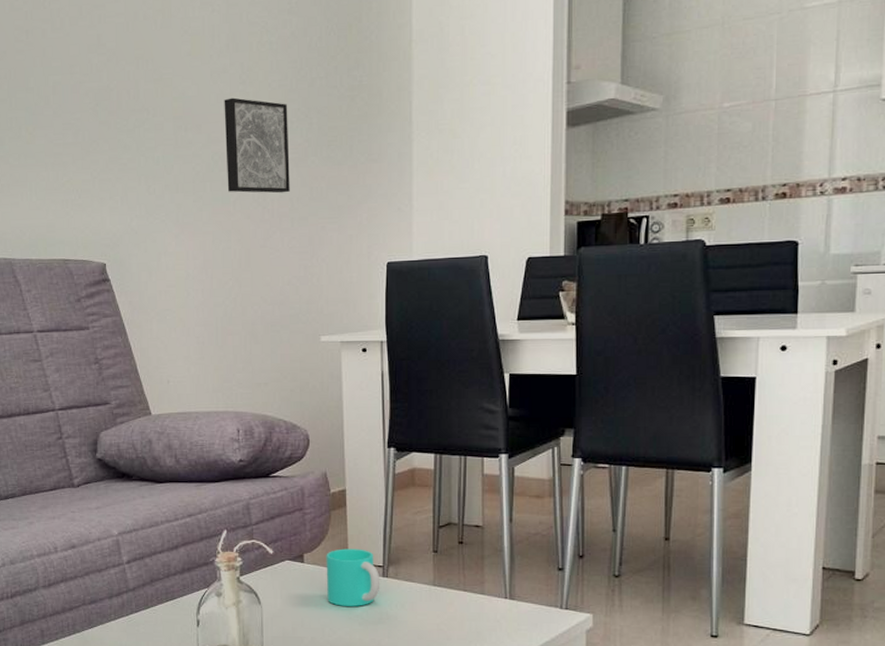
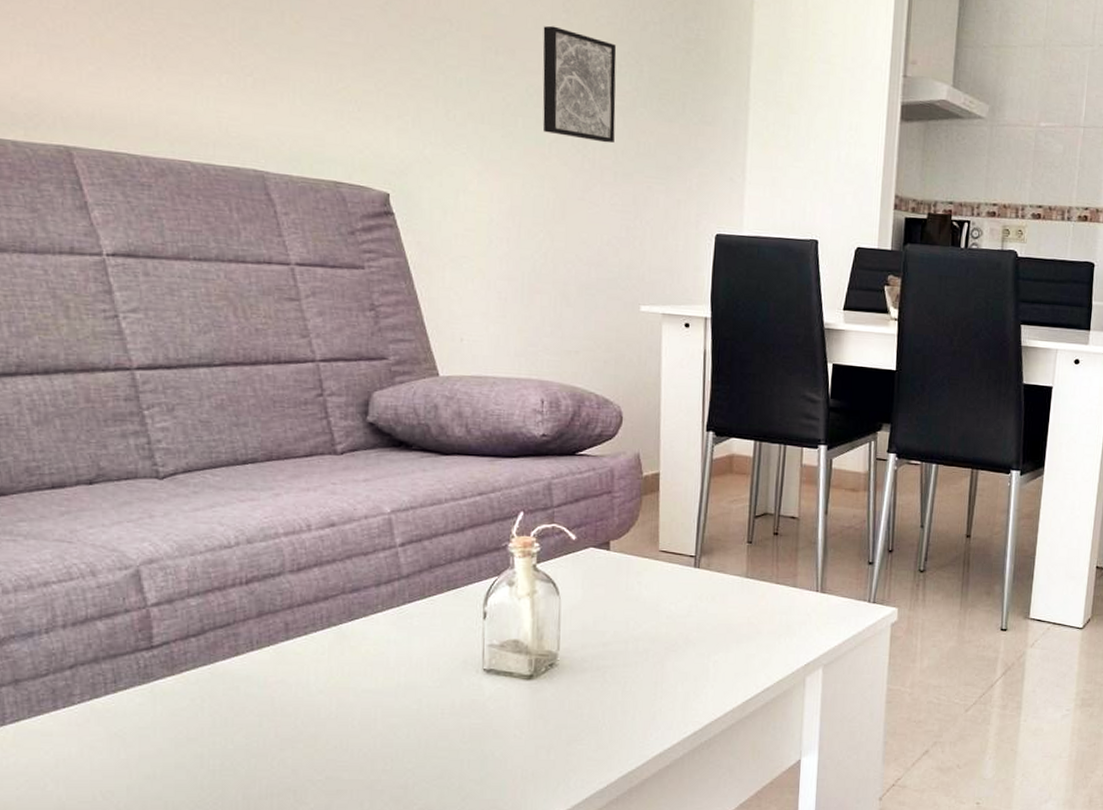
cup: present [326,548,380,606] -> none [633,536,692,598]

